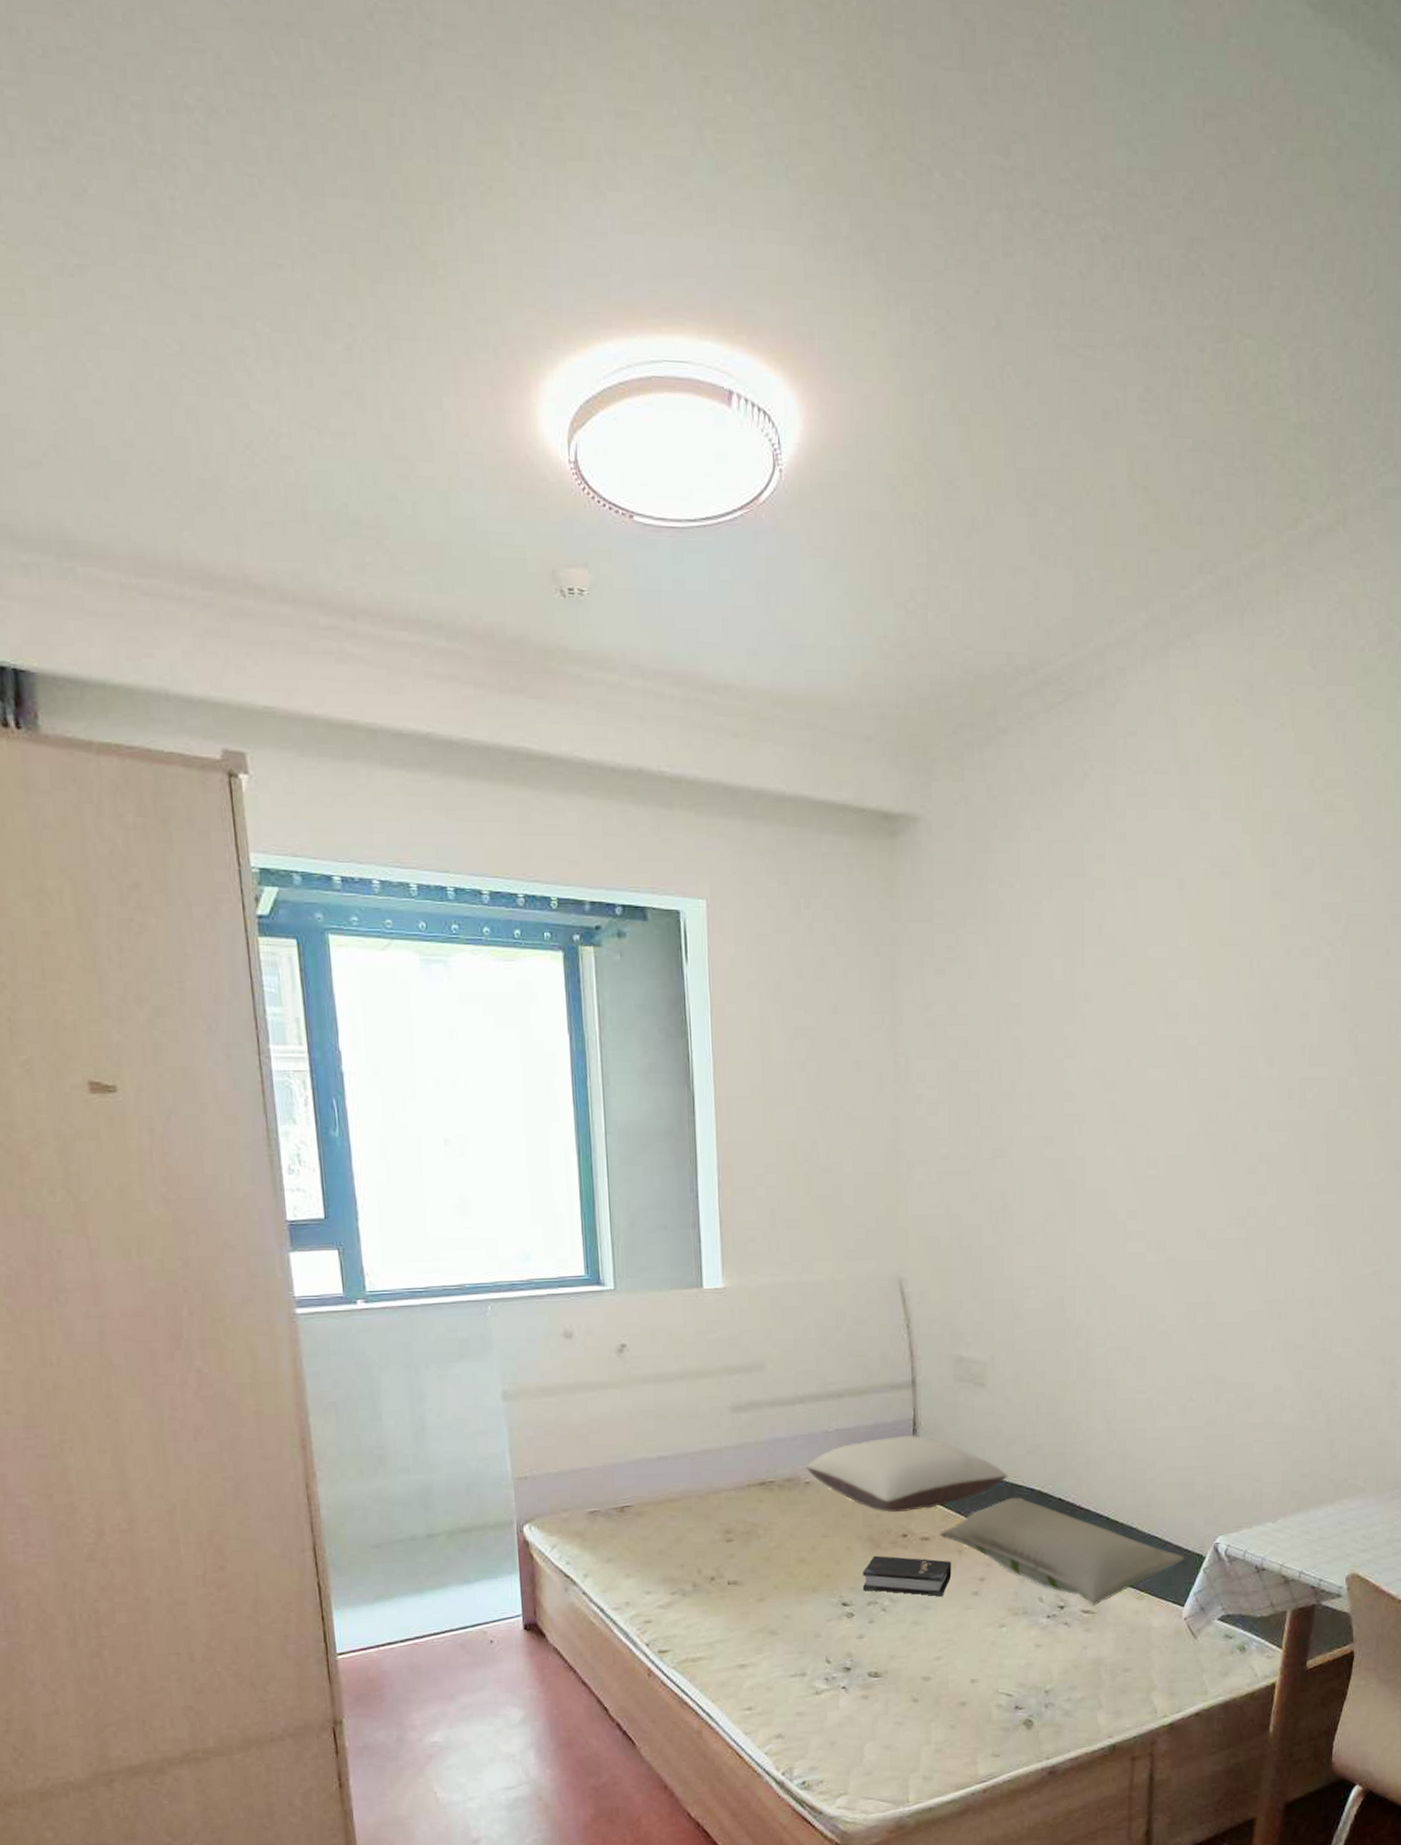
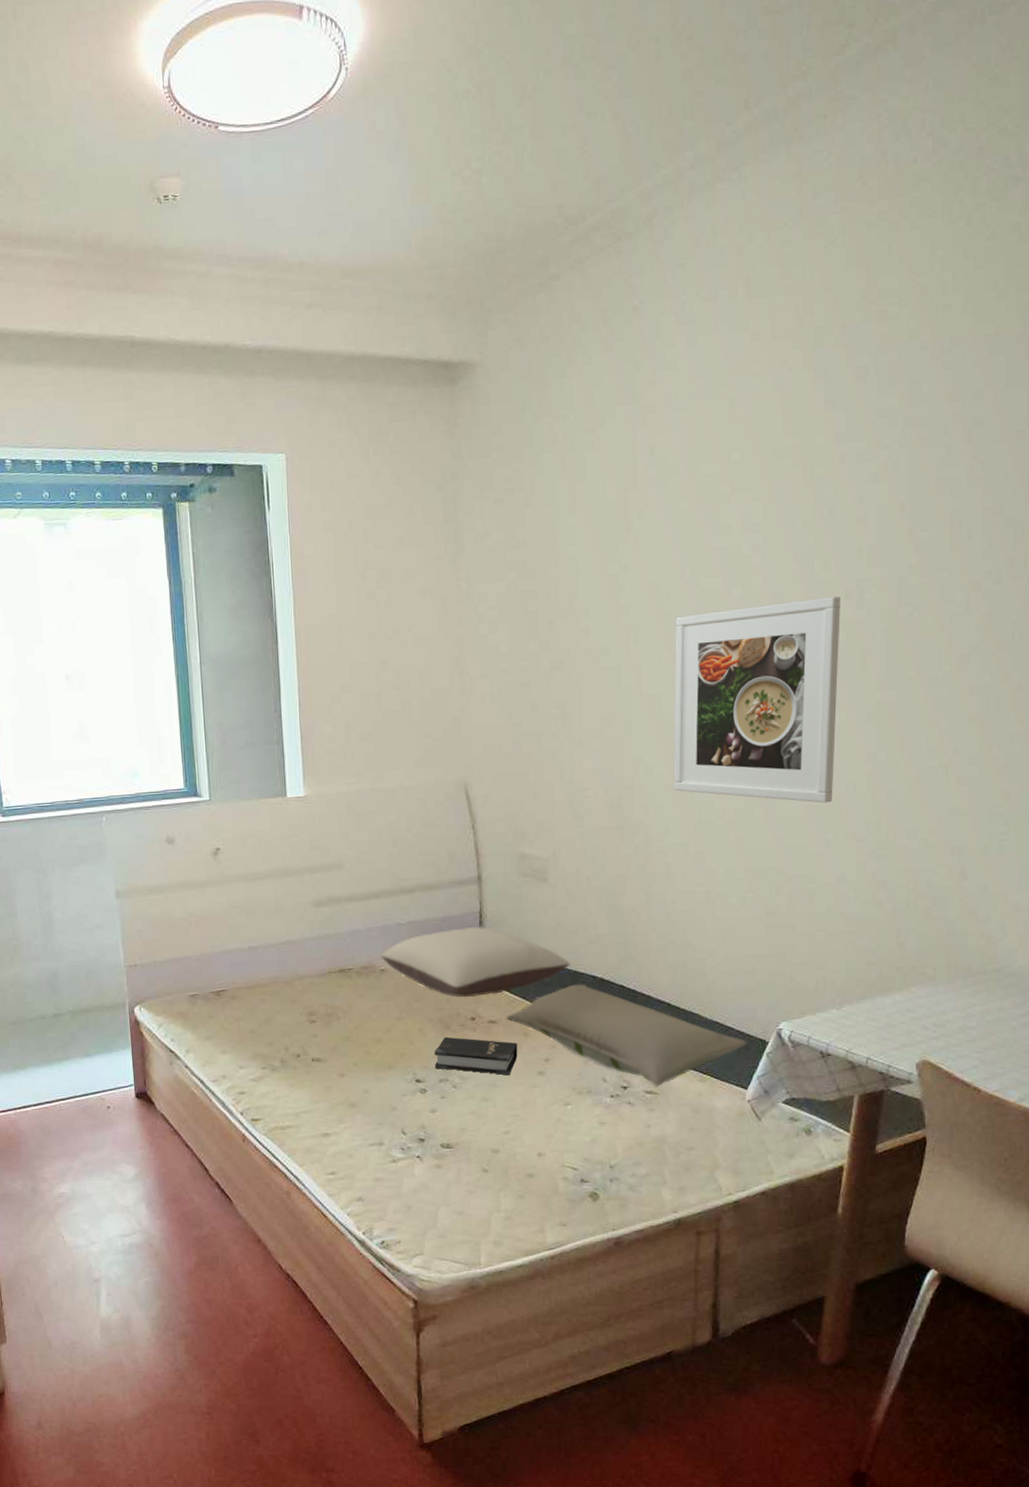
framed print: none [1116,1095,1283,1309] -> present [673,597,840,803]

